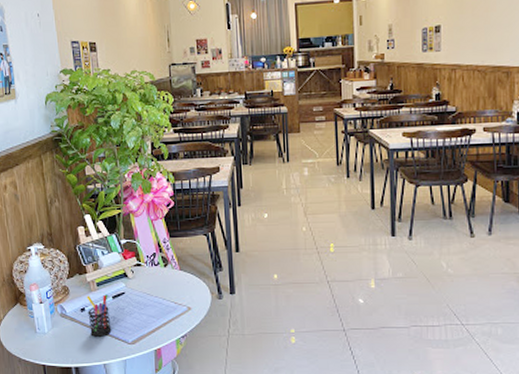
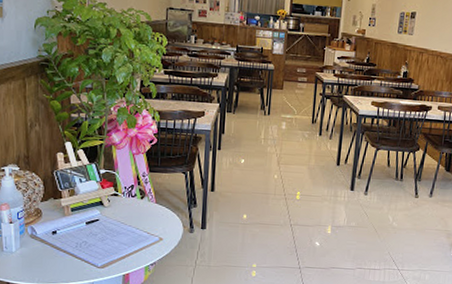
pen holder: present [86,294,112,338] -> none [59,219,82,260]

